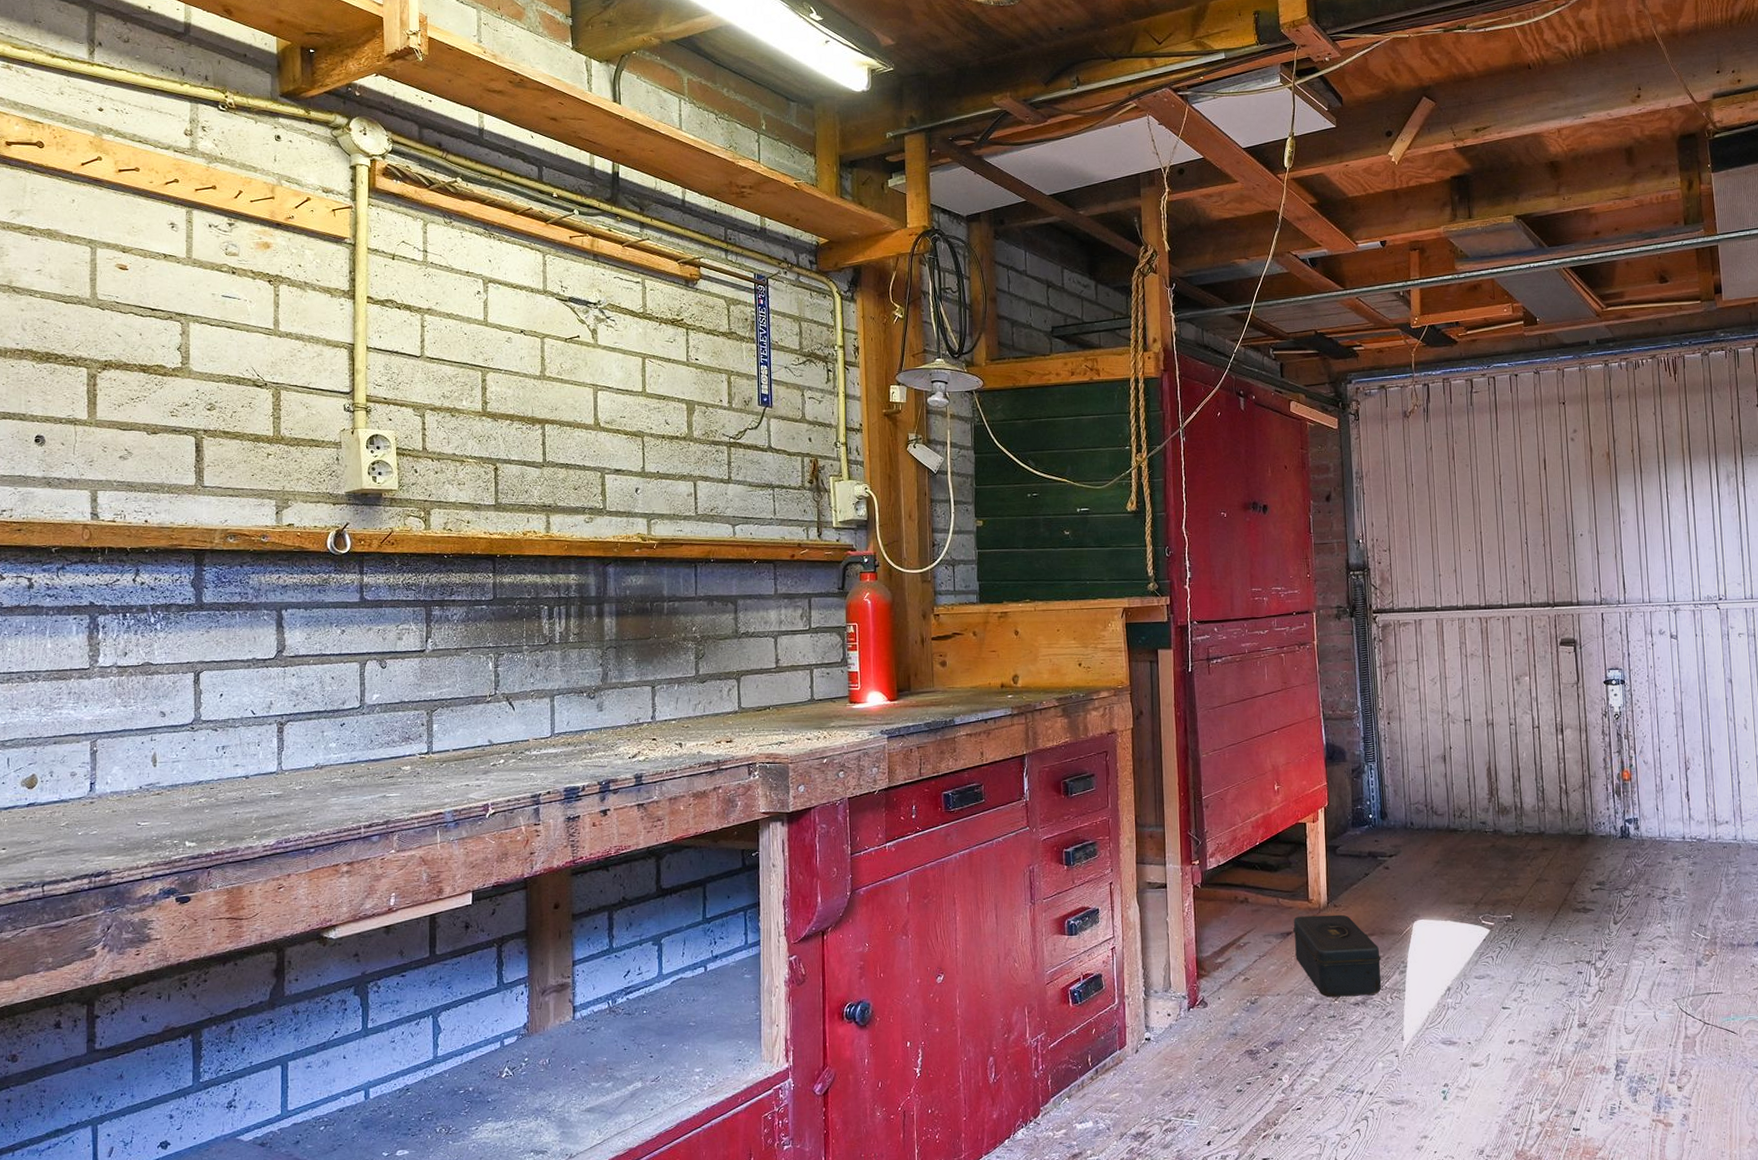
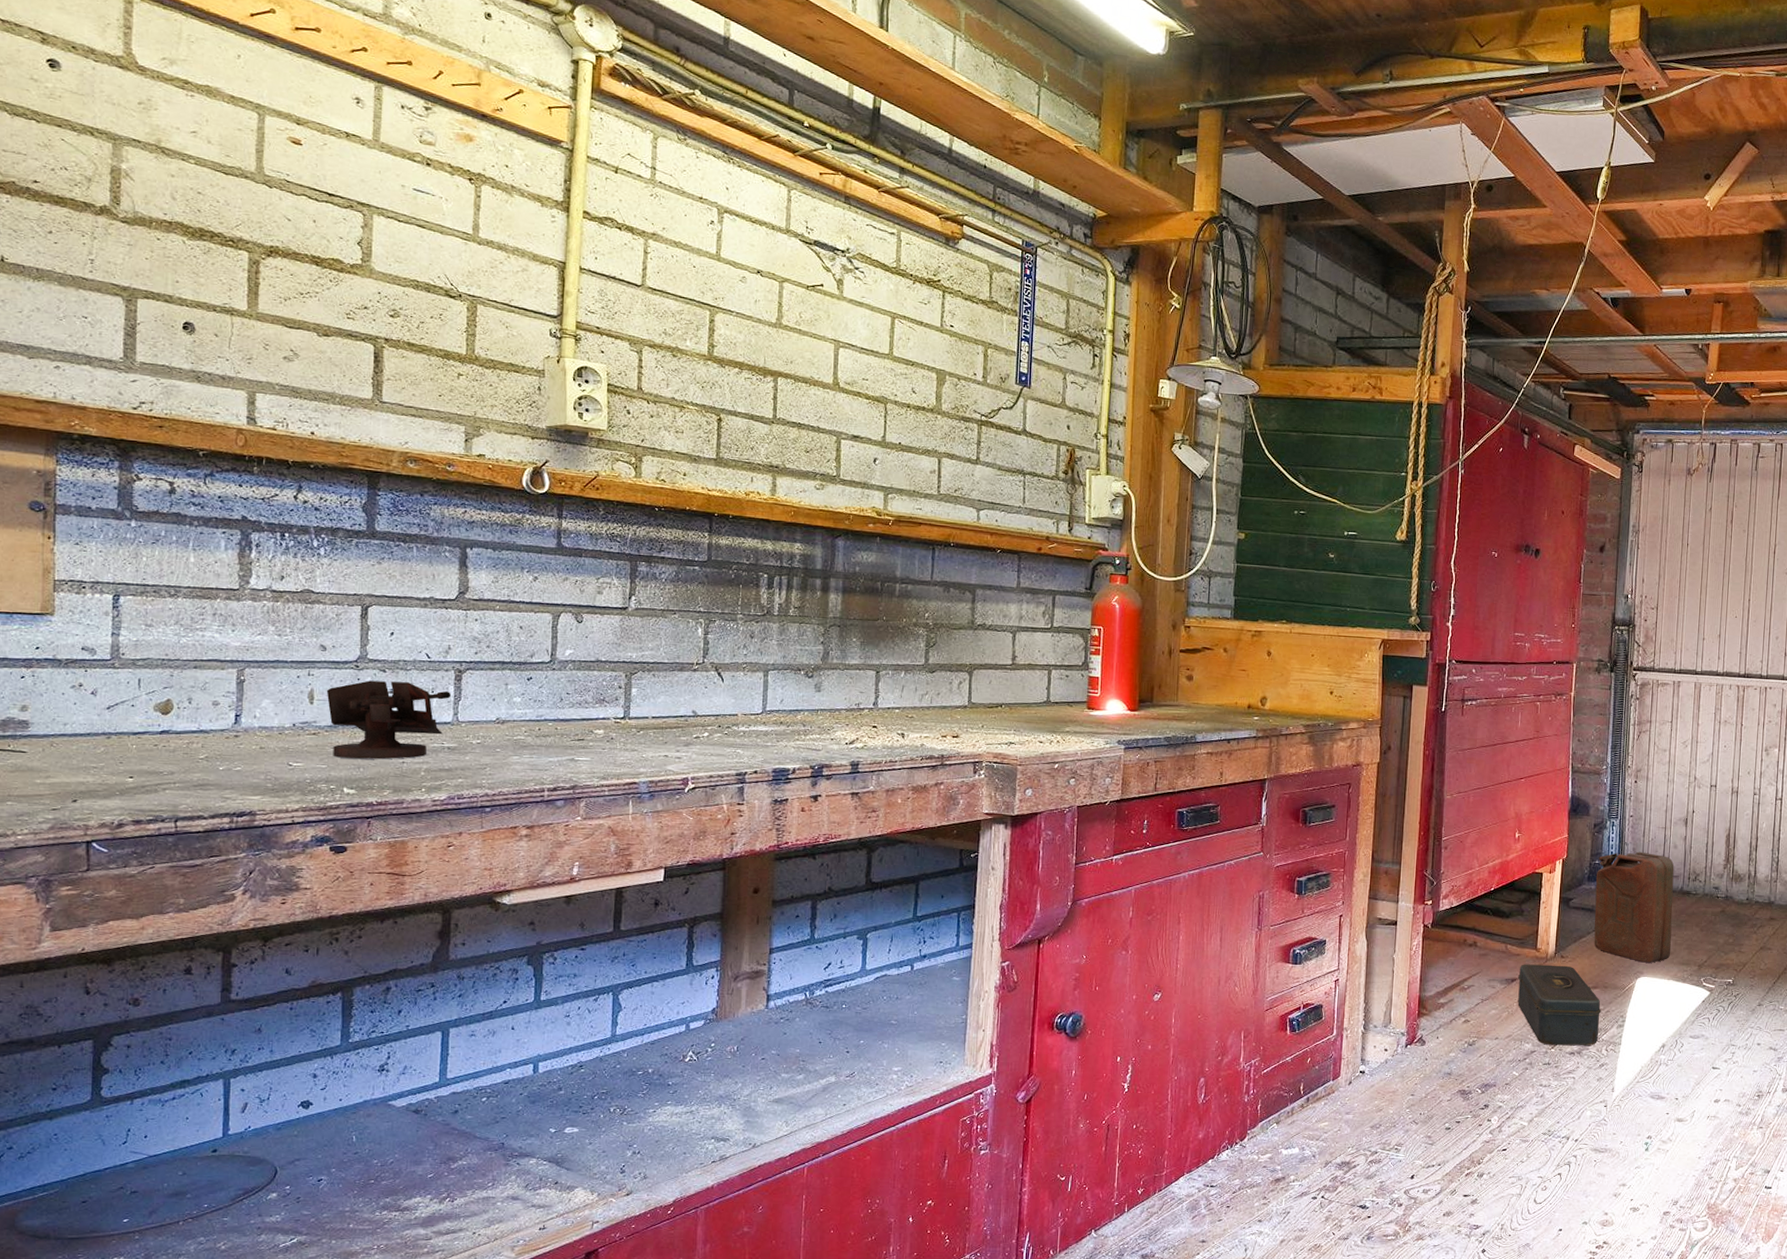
bench vise: none [167,738,275,814] -> present [326,680,452,760]
jerry can: none [1359,792,1444,905] -> present [1594,851,1674,963]

